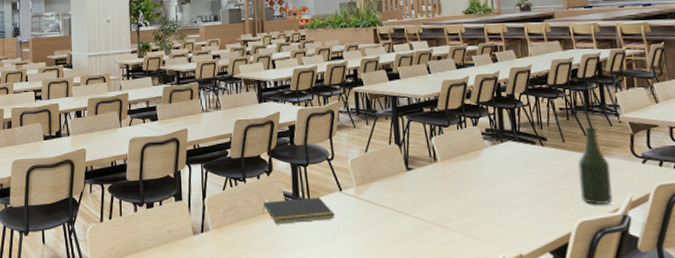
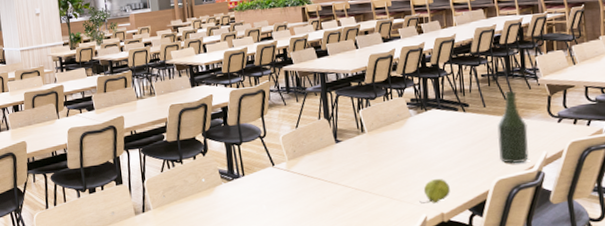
notepad: present [263,197,335,225] -> none [200,172,269,201]
fruit: none [496,215,529,242] -> present [419,178,450,204]

